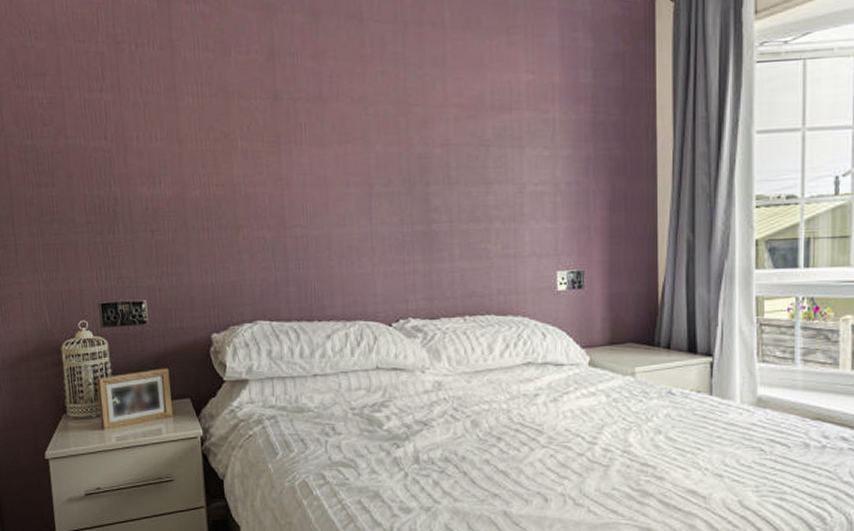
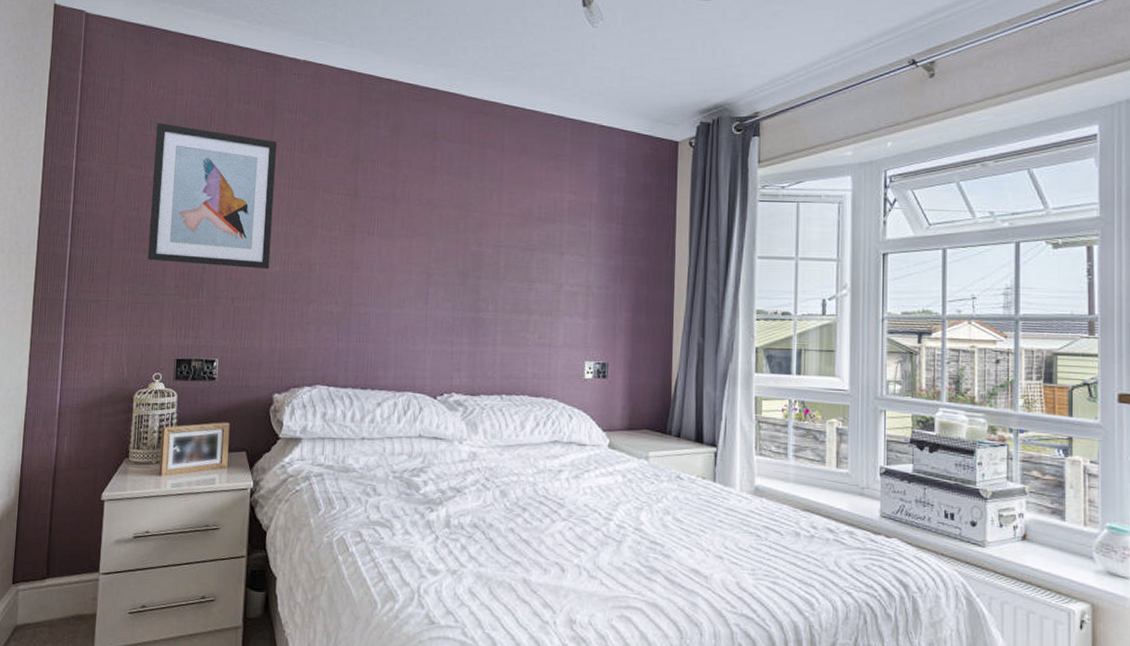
wall art: none [37,30,189,196] -> present [147,122,277,270]

